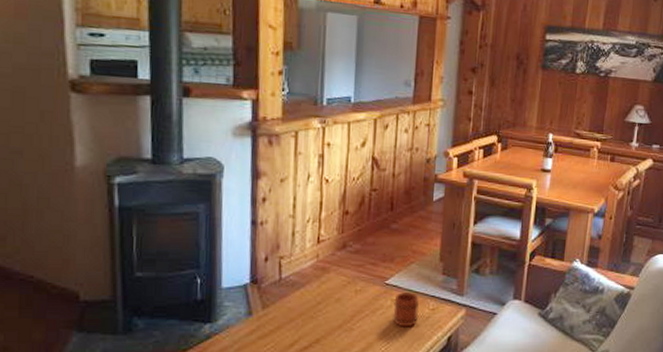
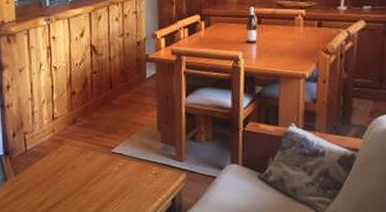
mug: present [393,292,420,327] -> none [121,159,144,190]

